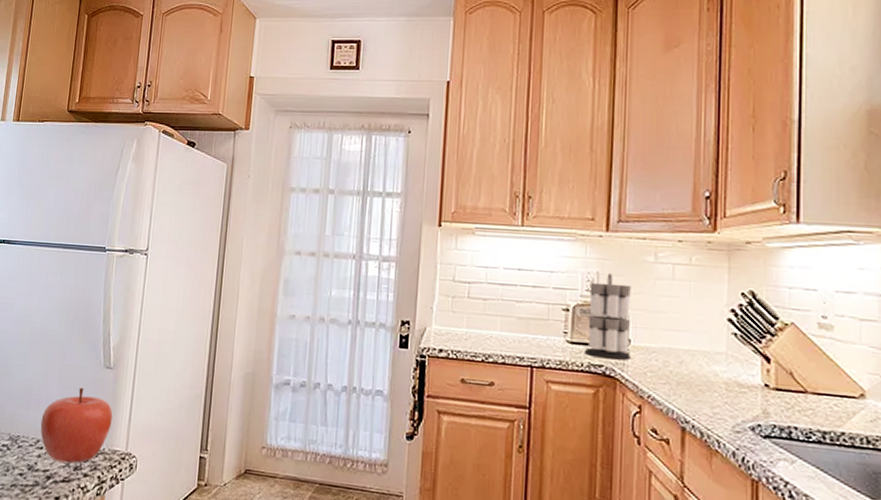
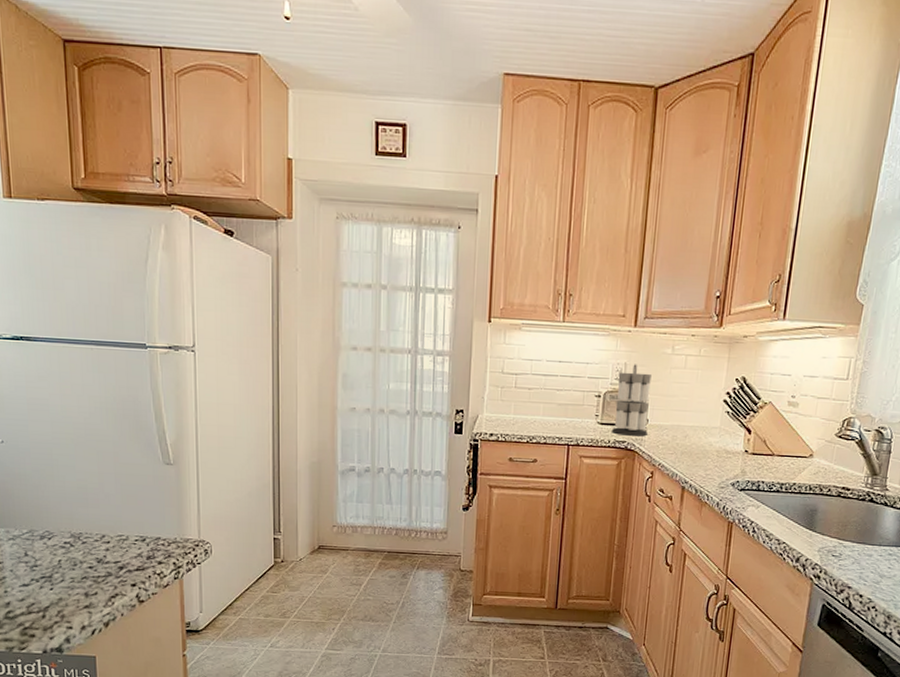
fruit: present [40,387,113,464] -> none [103,483,180,554]

